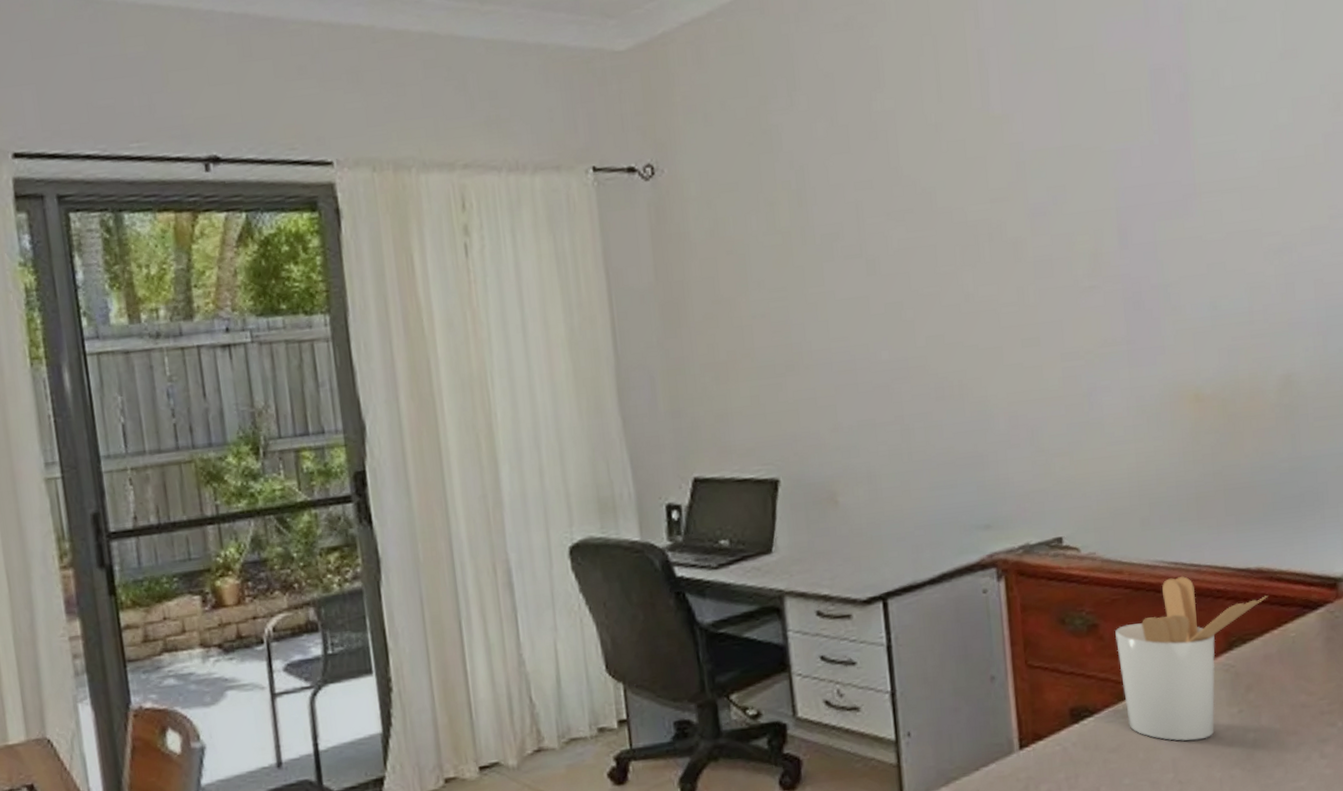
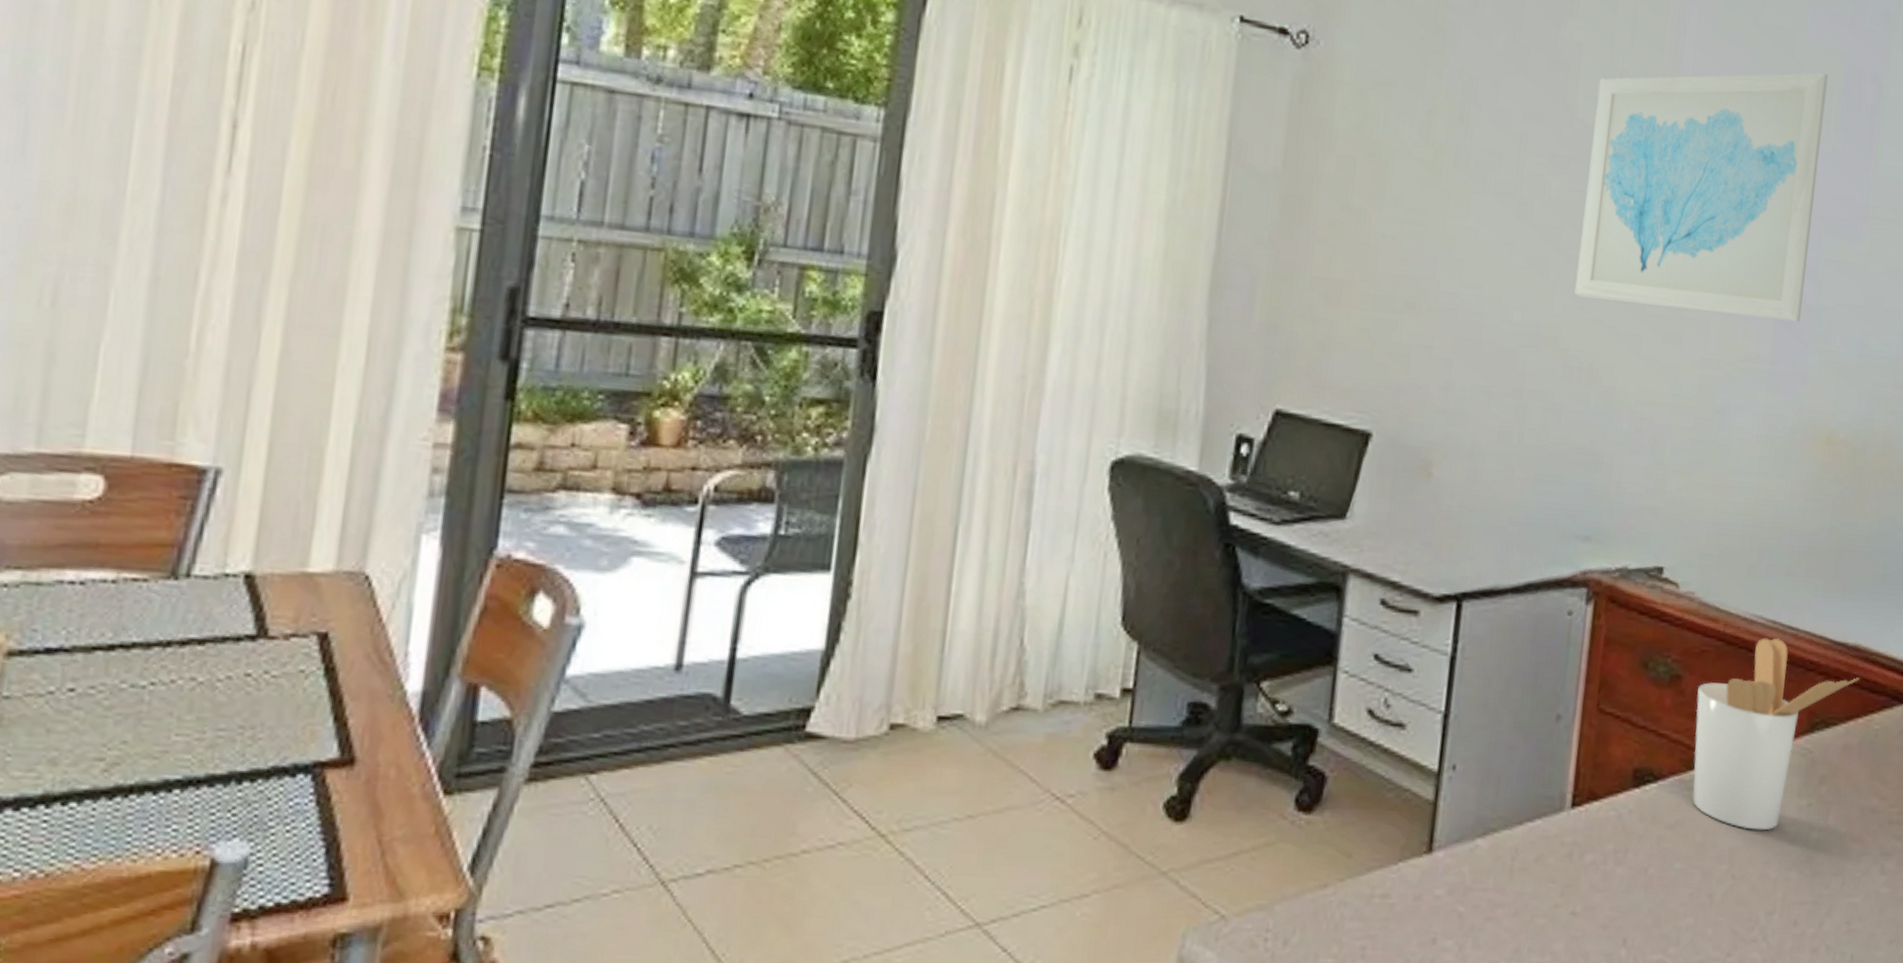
wall art: none [917,76,1148,327] -> present [1574,72,1828,323]

